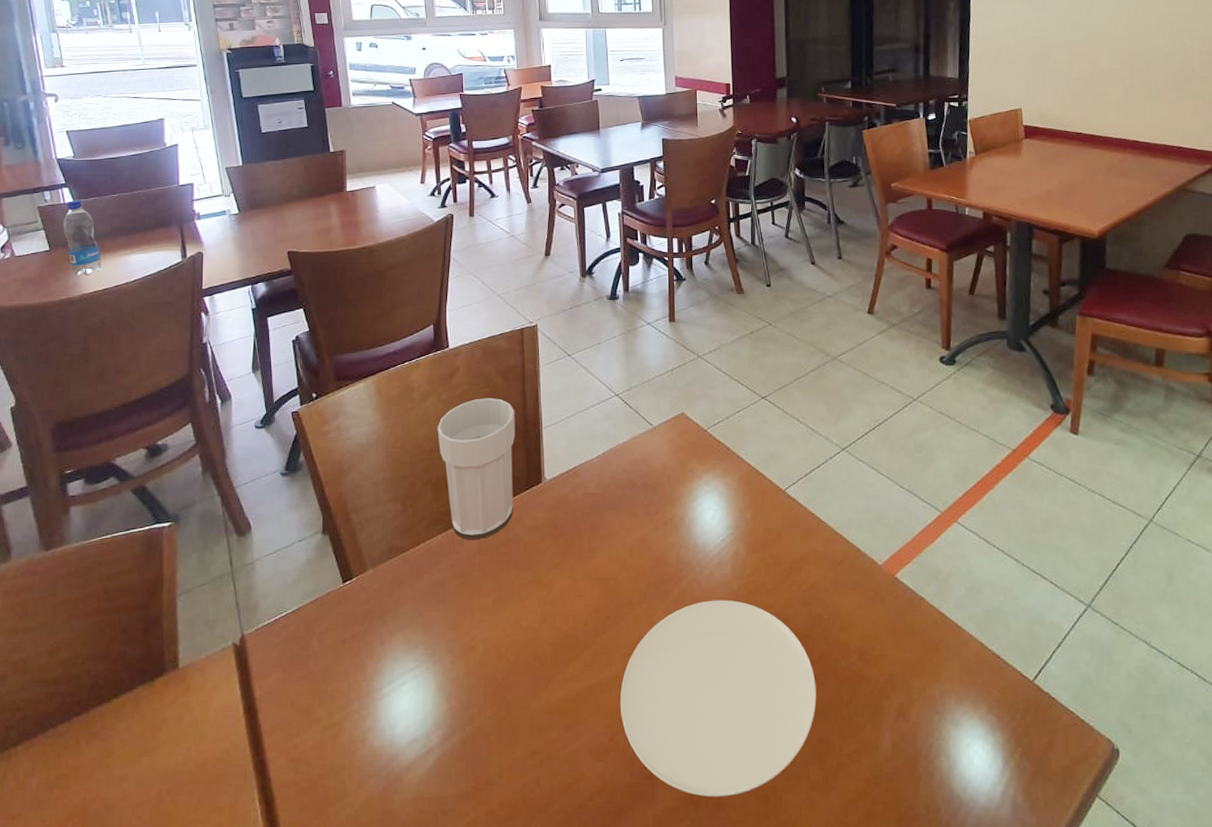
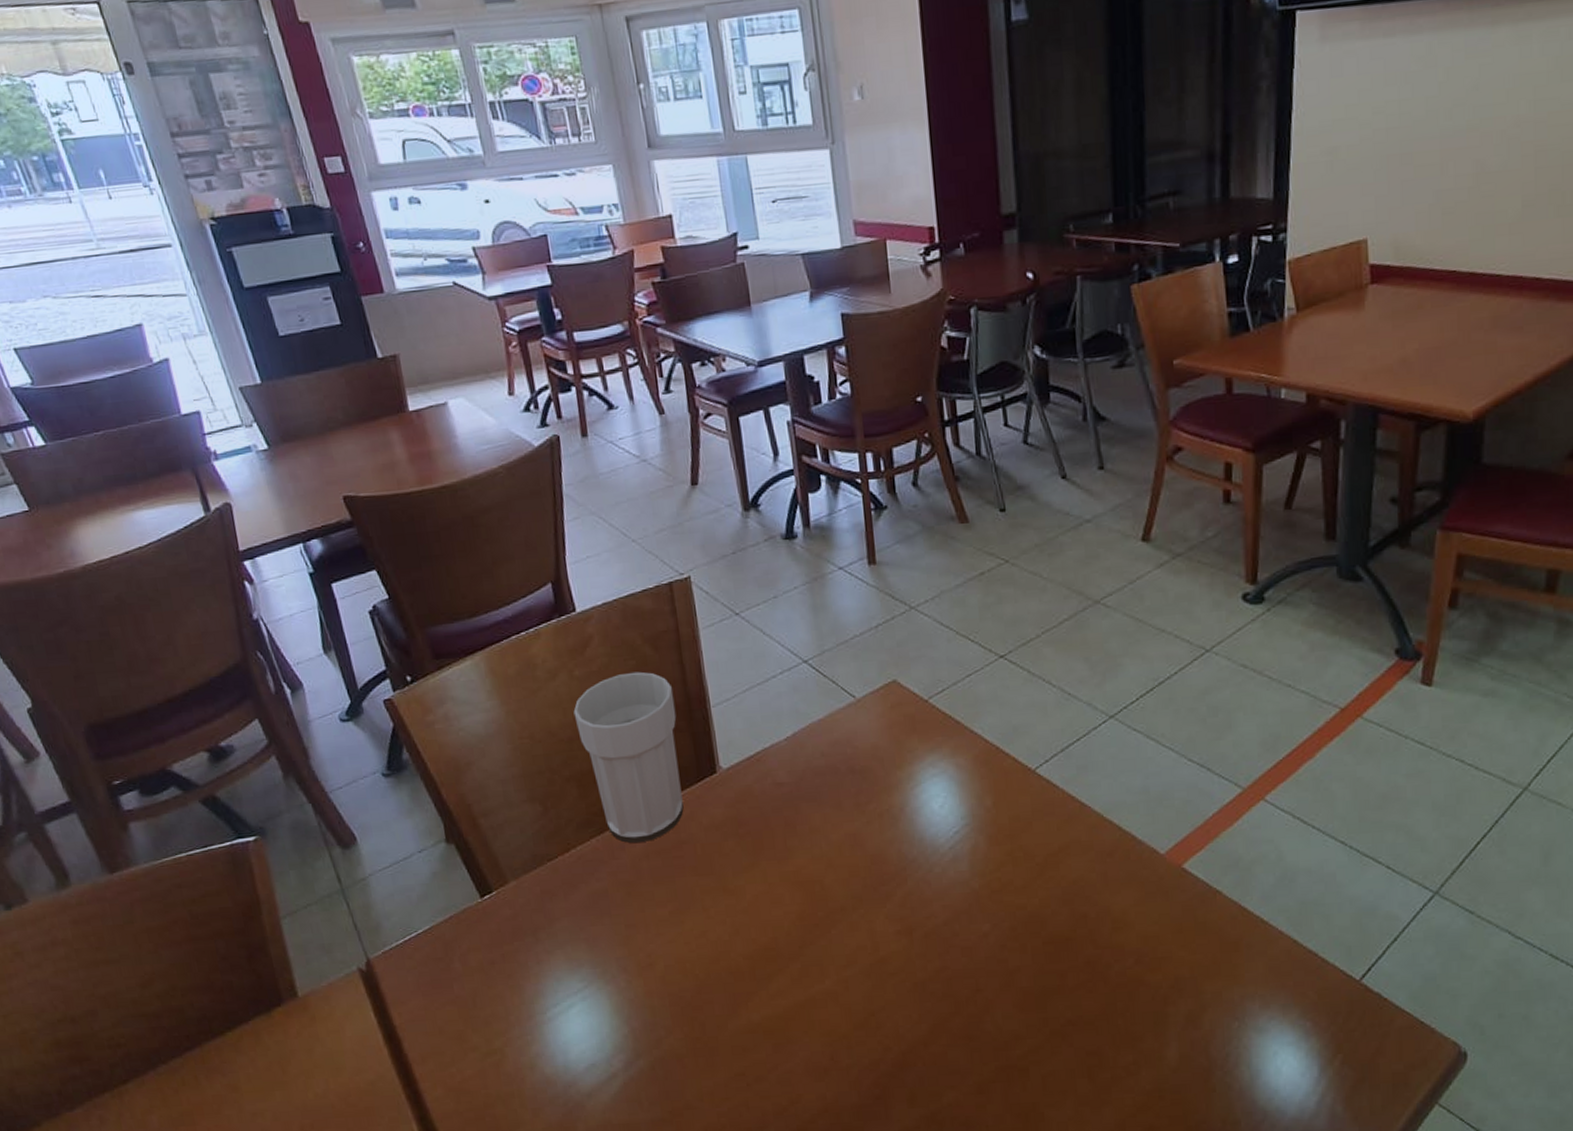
bottle: present [62,199,102,276] -> none [37,441,103,542]
plate: present [620,599,817,798] -> none [838,900,1084,1117]

